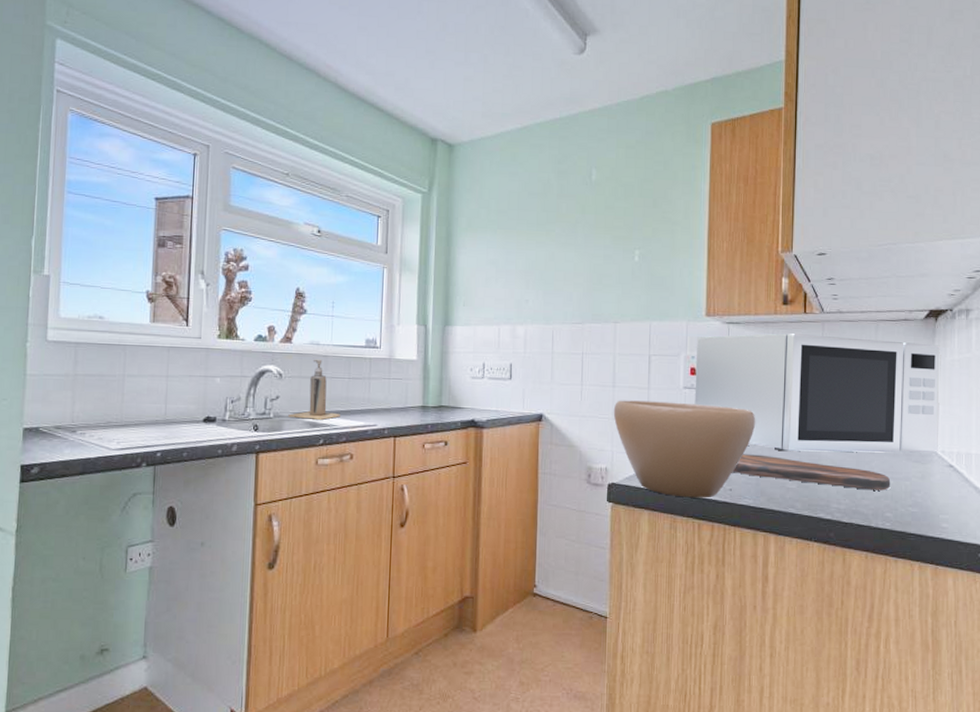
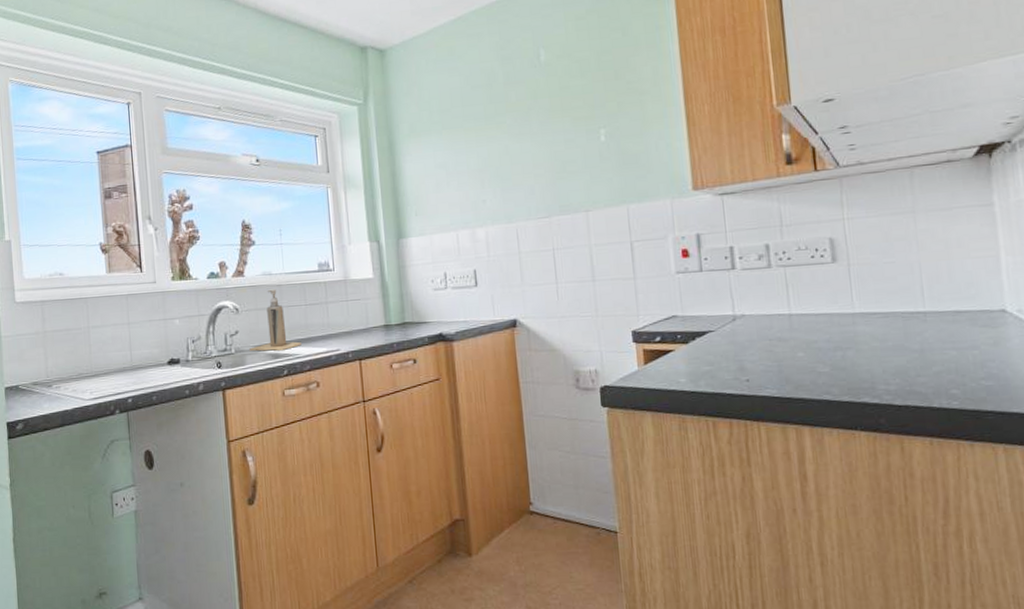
bowl: present [613,400,756,498] -> none [596,288,770,394]
microwave: present [694,333,941,453] -> none [685,185,1012,332]
cutting board: present [732,454,891,491] -> none [747,337,953,366]

